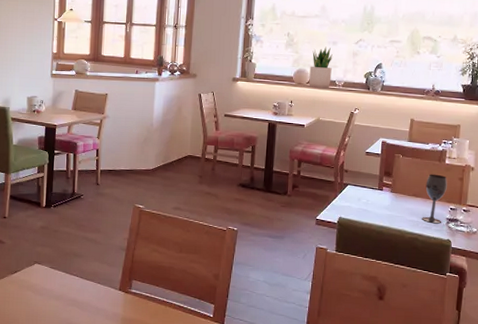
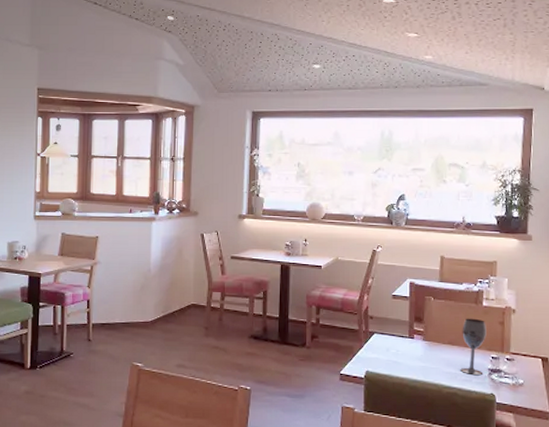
planter: present [309,46,333,89] -> none [324,177,349,224]

